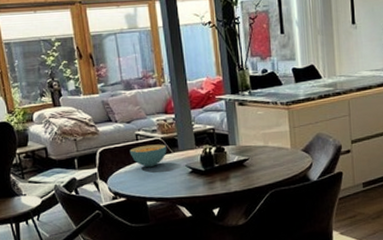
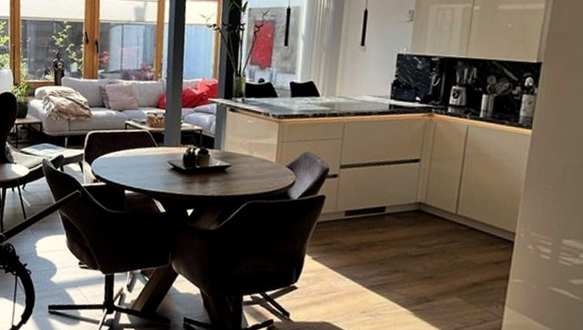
cereal bowl: present [129,144,167,167] -> none [117,135,153,157]

